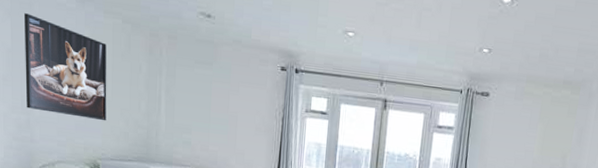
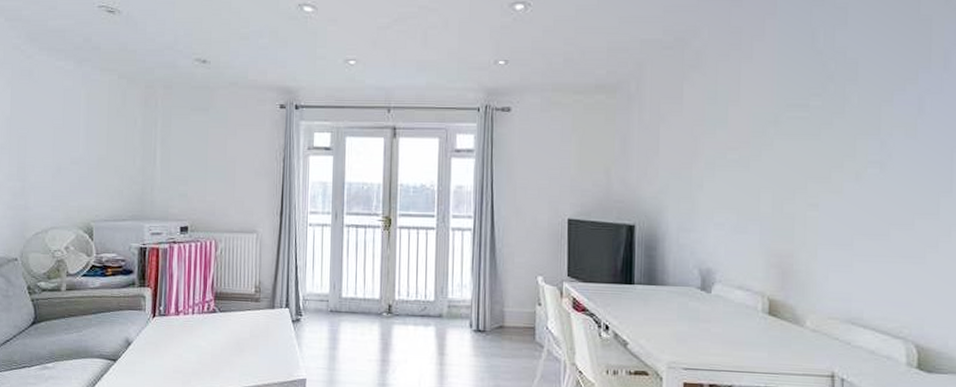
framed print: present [24,13,107,121] -> none [22,80,102,181]

